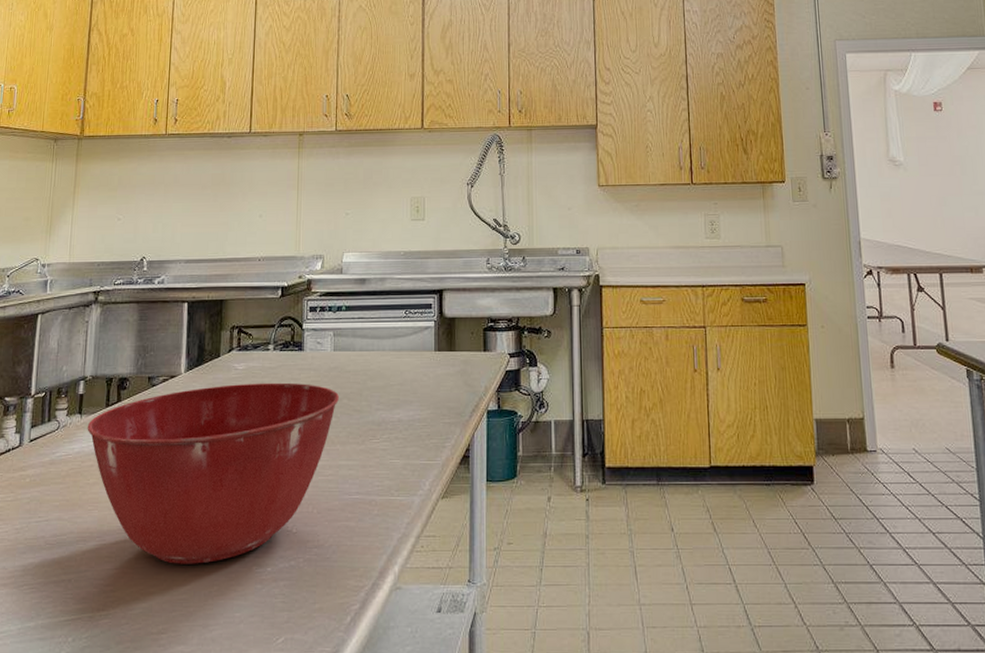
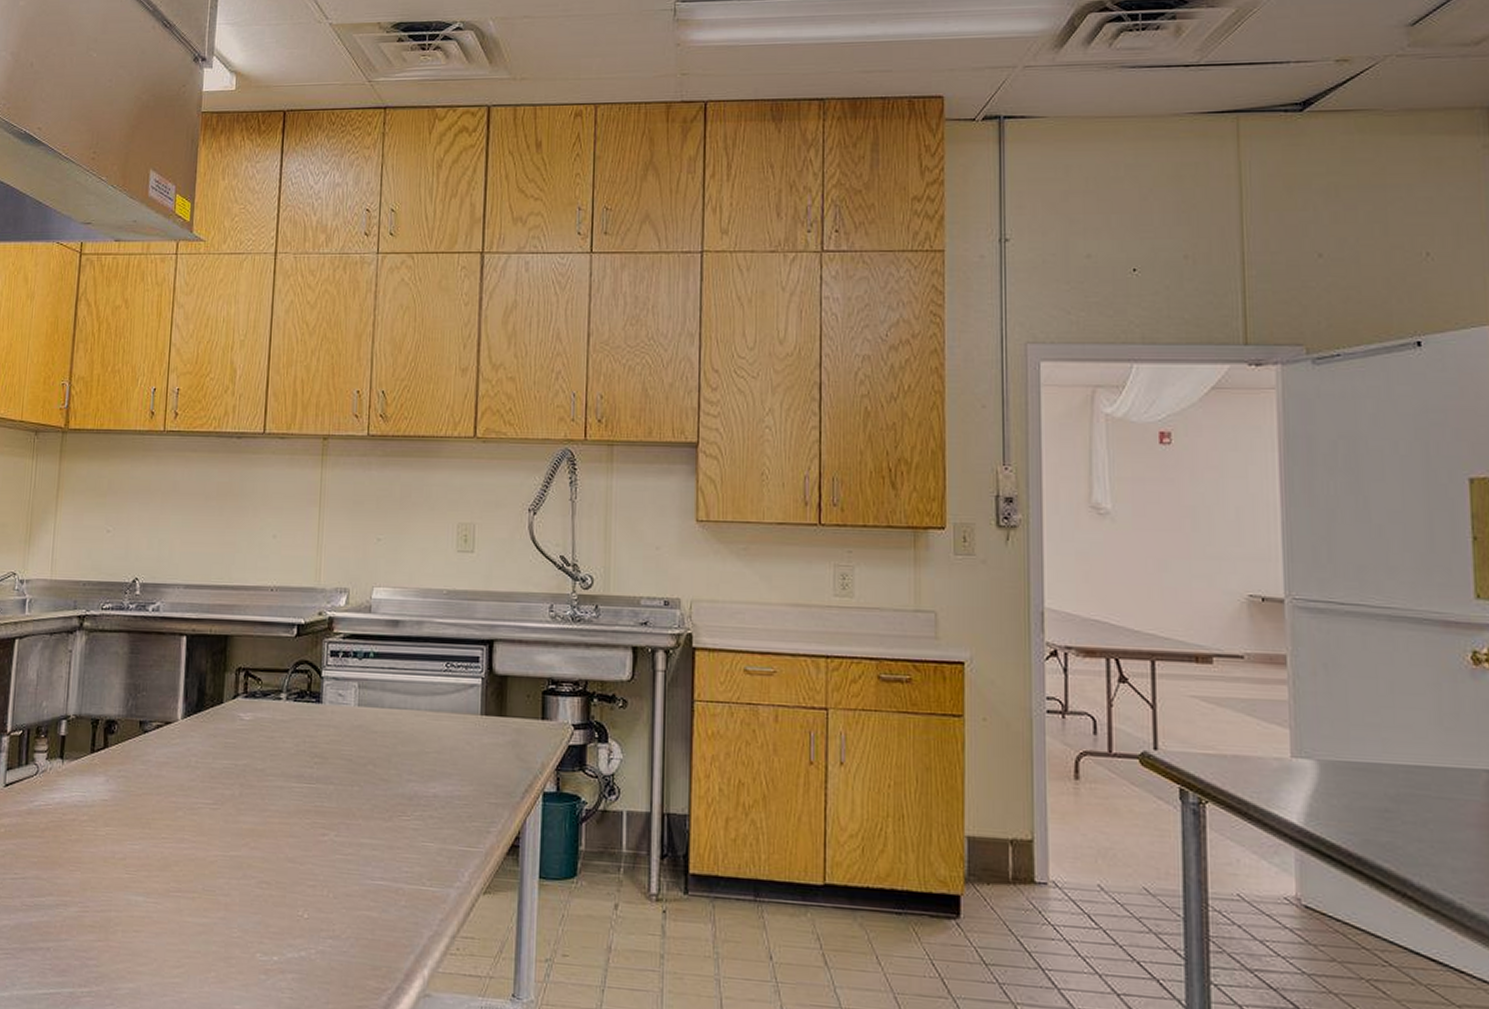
mixing bowl: present [87,382,339,564] -> none [69,737,363,945]

